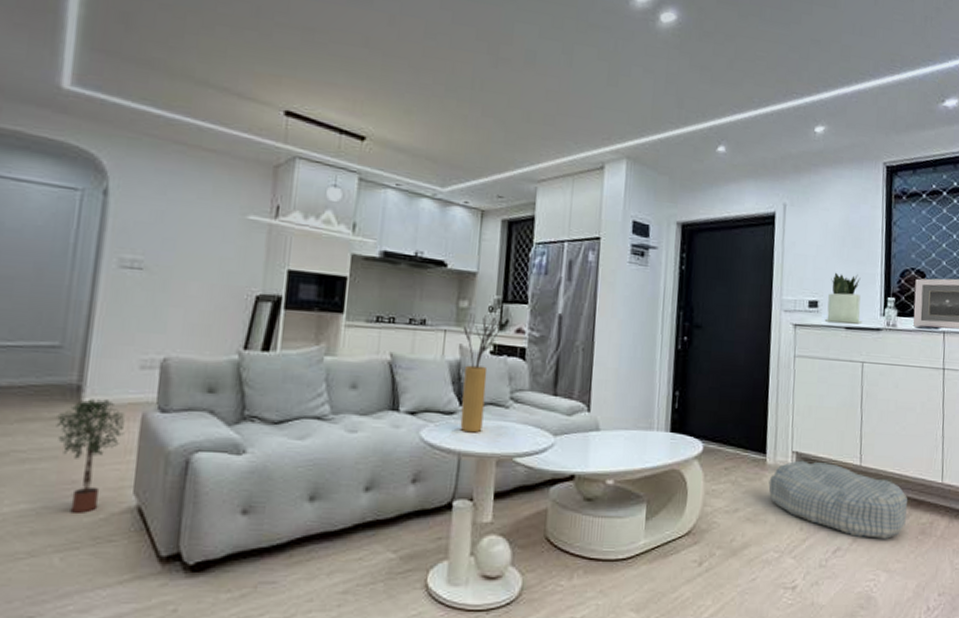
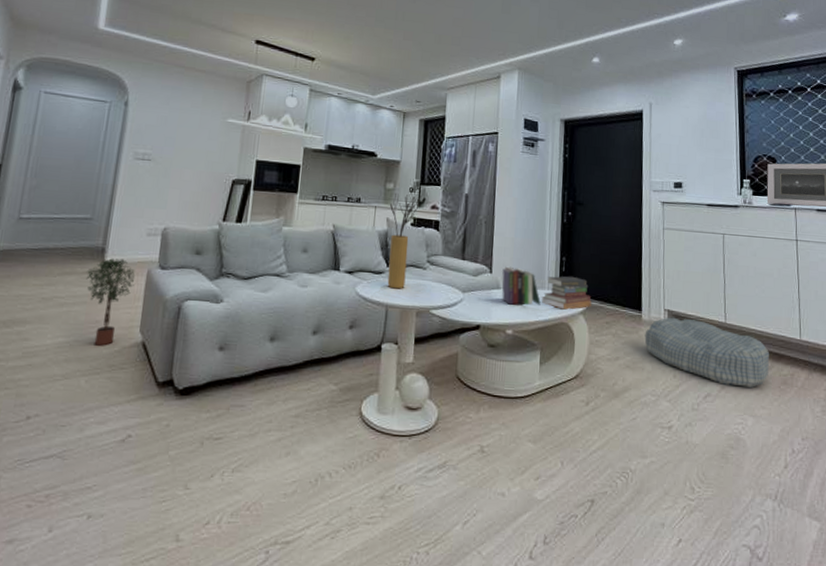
books: none [601,403,648,450] -> present [502,266,541,306]
books: none [649,413,708,454] -> present [541,276,592,310]
planter: present [824,272,863,325] -> none [688,158,722,203]

